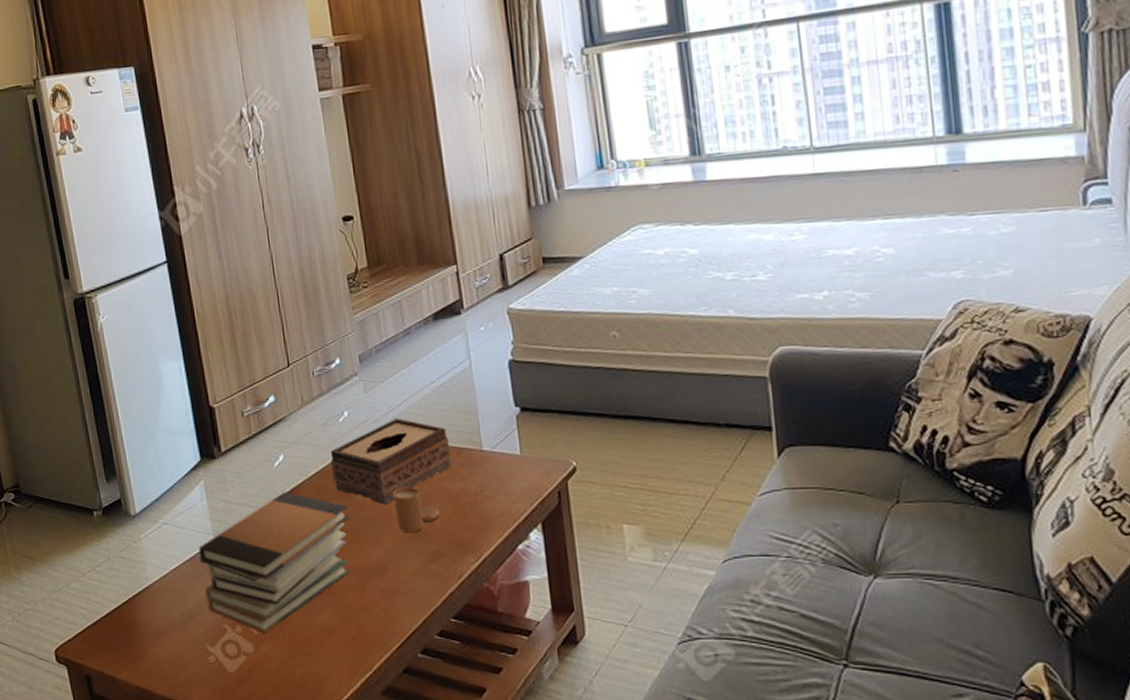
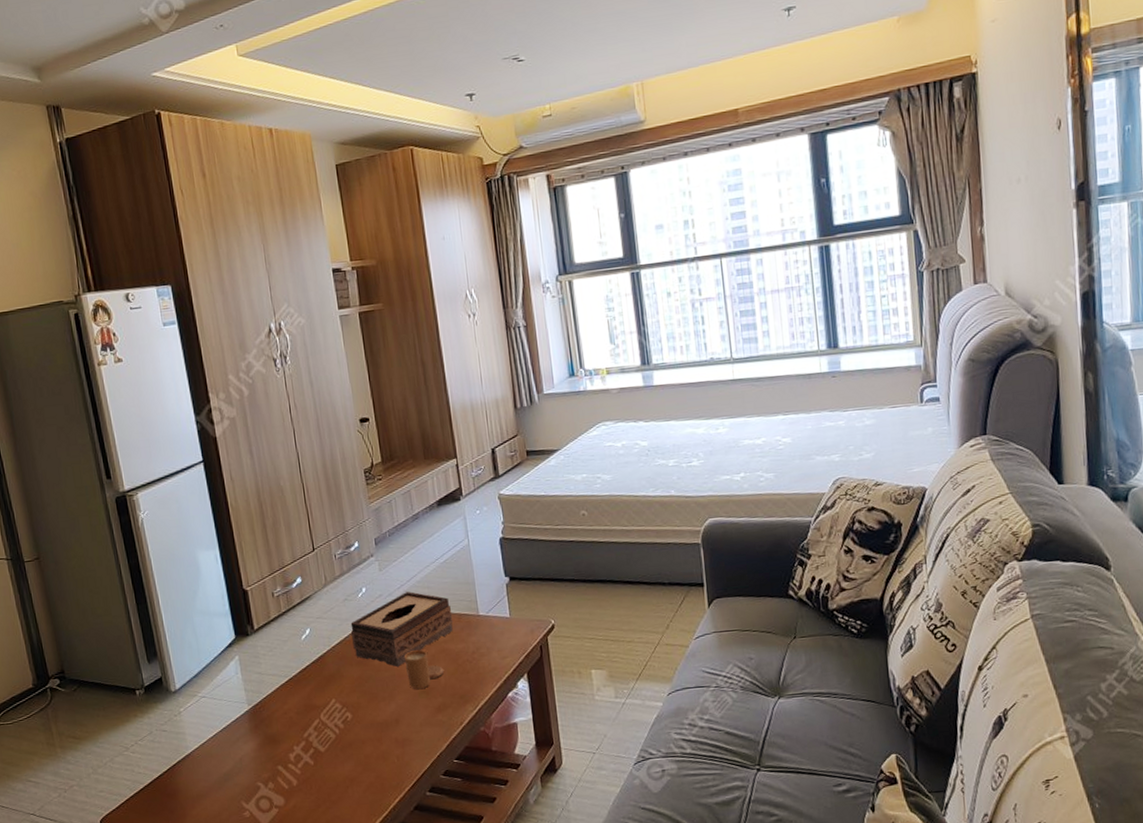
book stack: present [198,492,350,634] -> none [234,661,368,788]

